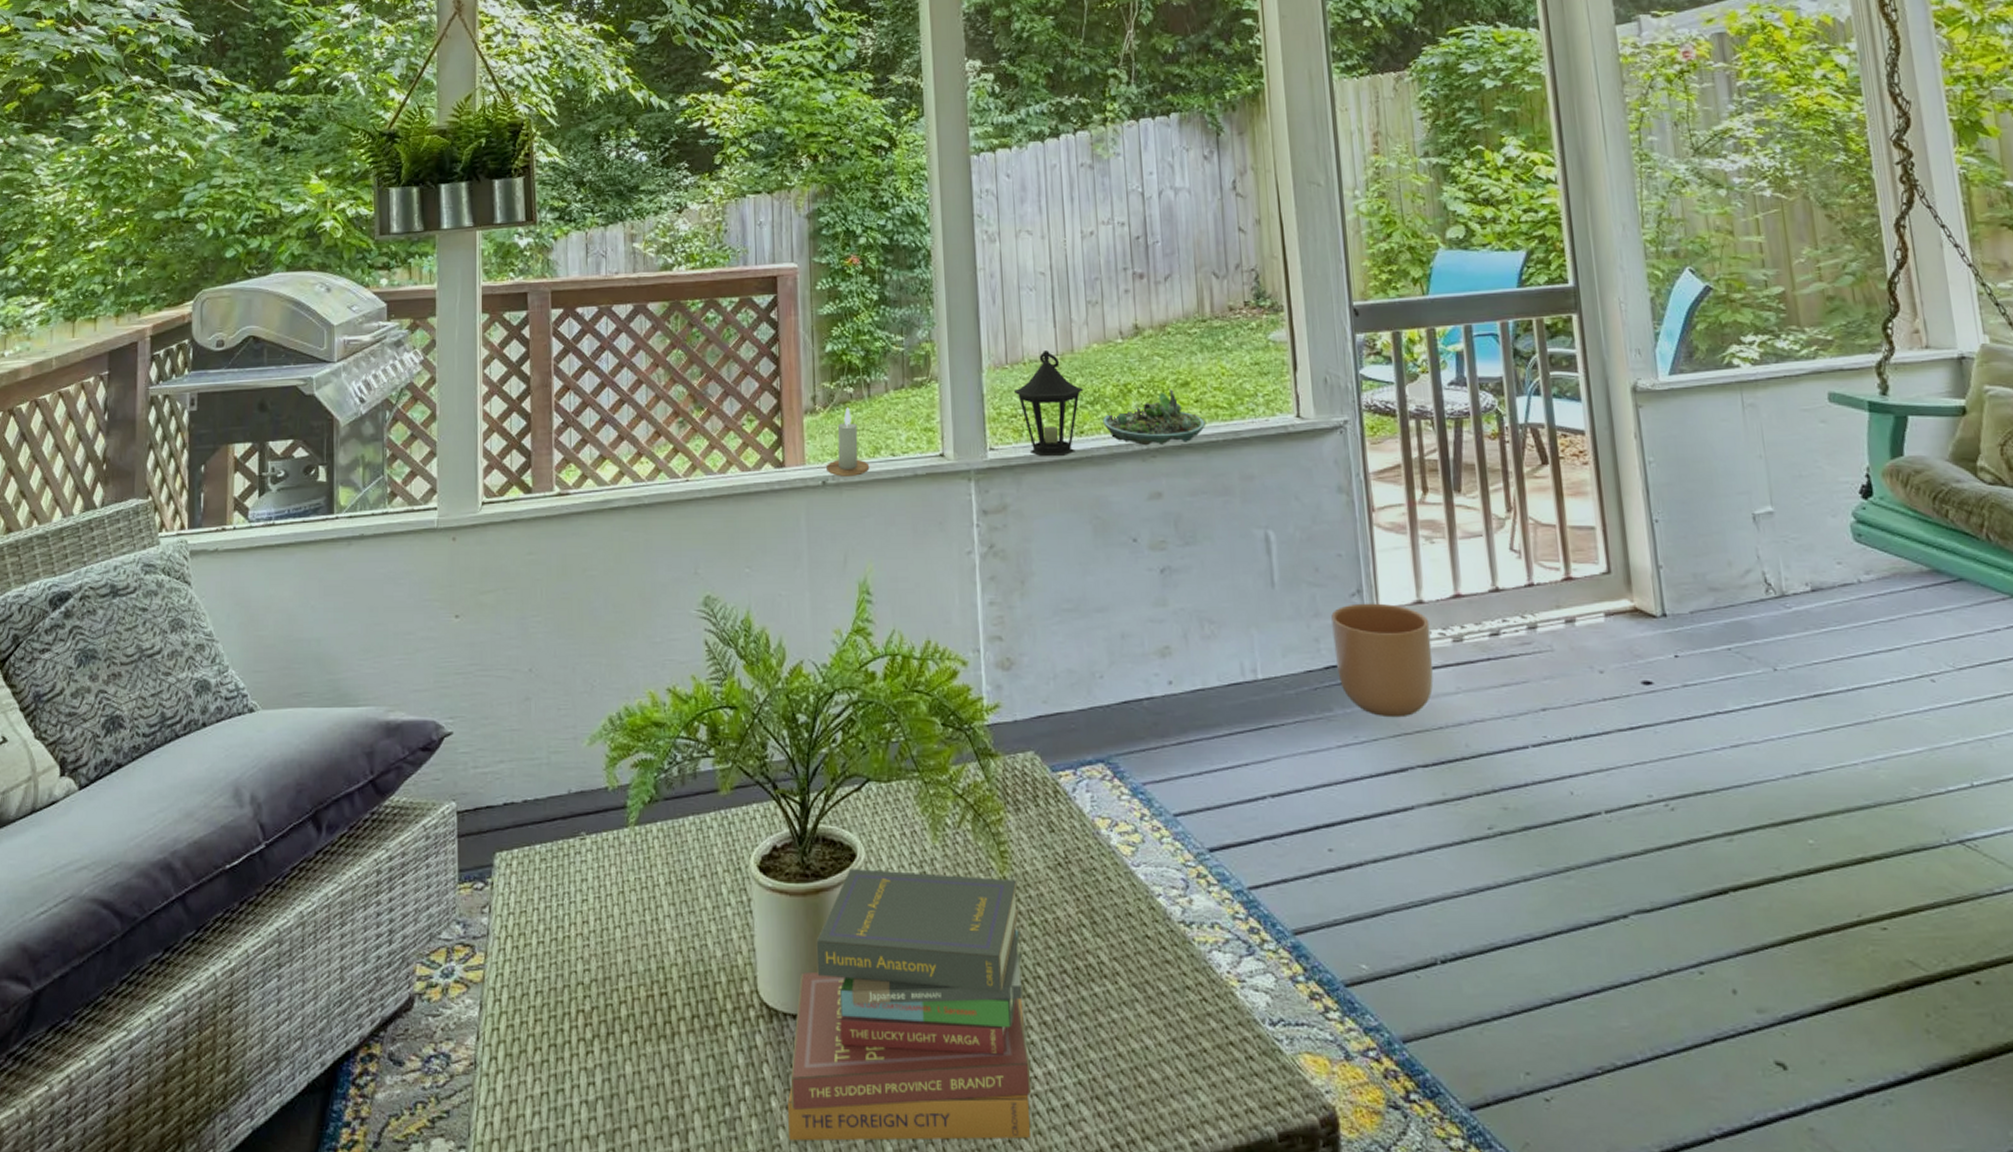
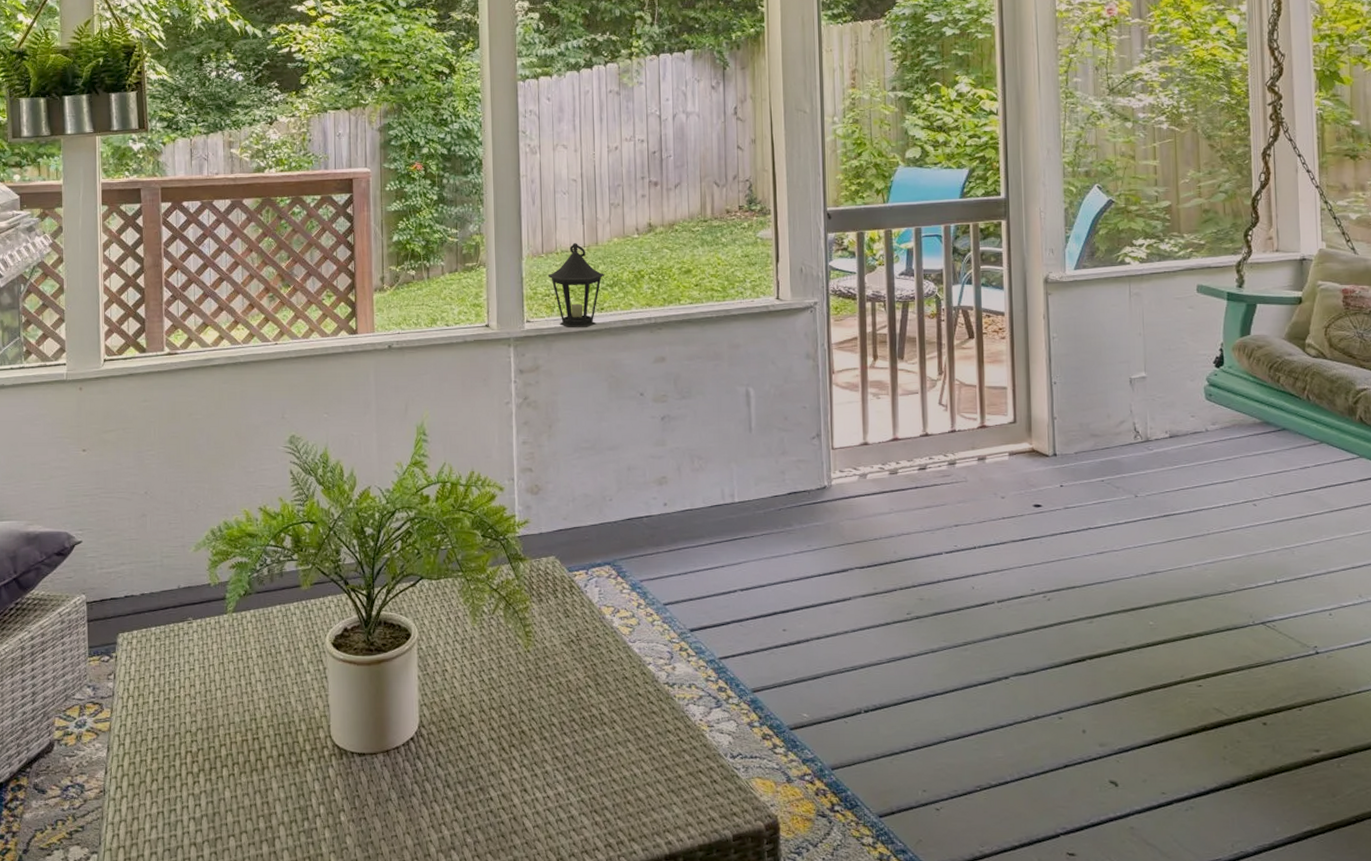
books: present [788,869,1032,1141] -> none [354,645,545,845]
candle: present [826,407,870,478] -> none [392,287,428,343]
succulent planter: present [1103,388,1207,446] -> none [620,274,704,320]
planter: present [1331,603,1433,718] -> none [795,444,873,531]

